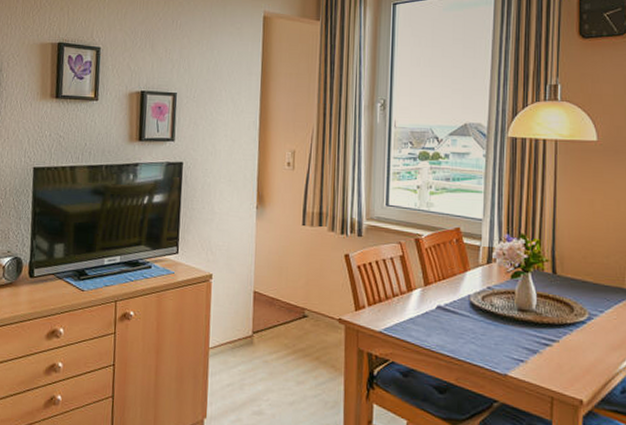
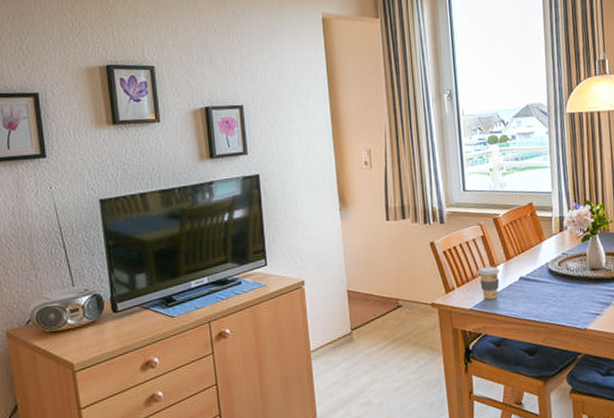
coffee cup: none [392,289,417,325] -> present [478,266,500,300]

